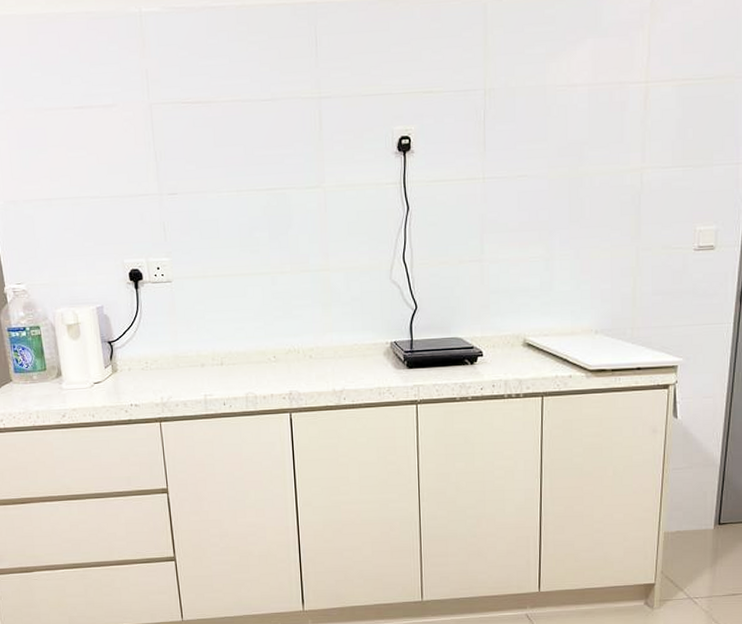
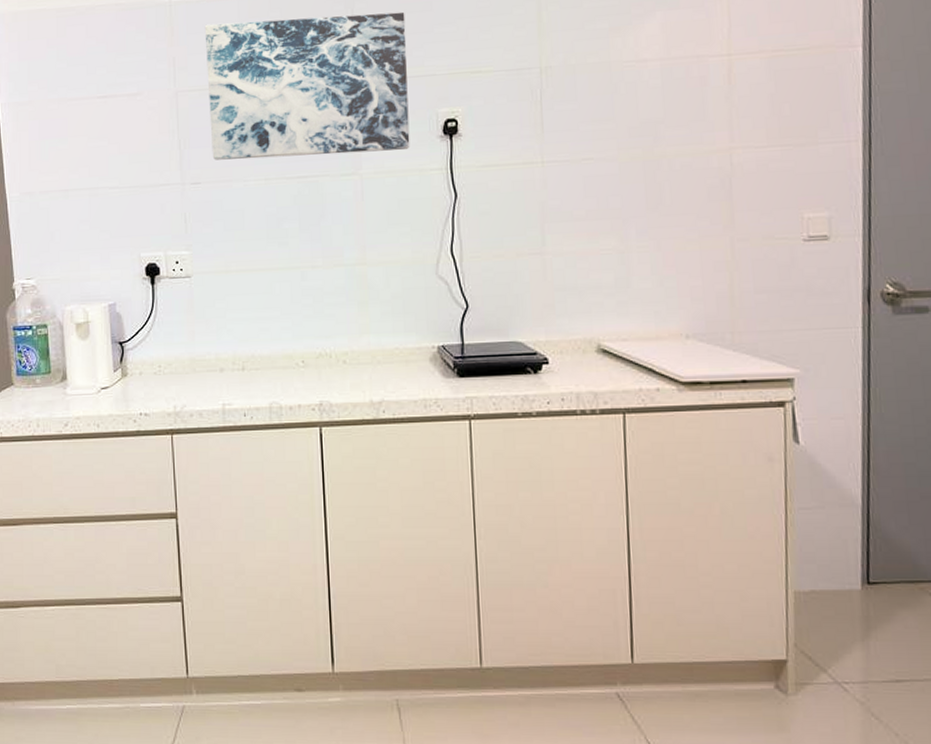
wall art: none [175,30,368,172] -> present [204,12,410,160]

